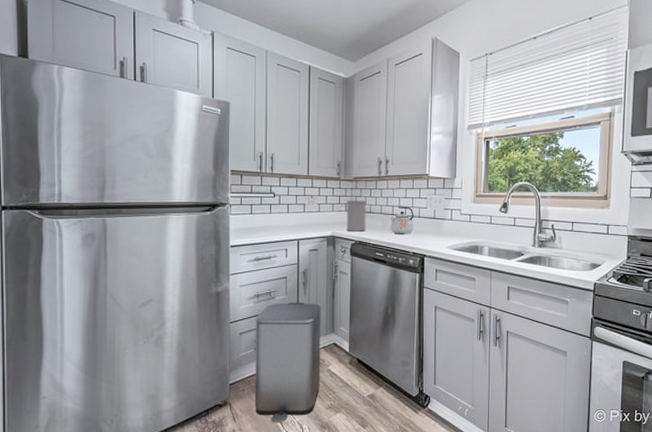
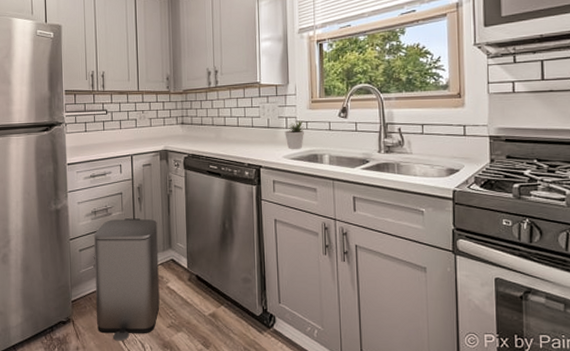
canister: present [346,200,367,232] -> none [178,113,198,145]
kettle: present [390,206,414,235] -> none [222,116,248,146]
potted plant: none [449,213,468,241] -> present [284,120,305,150]

